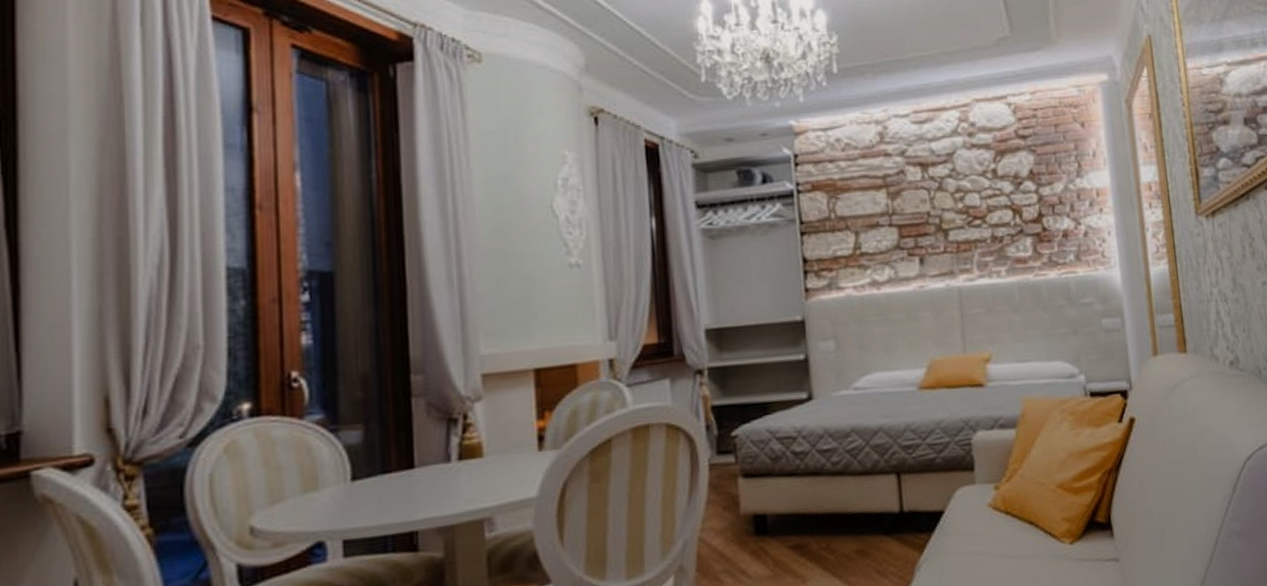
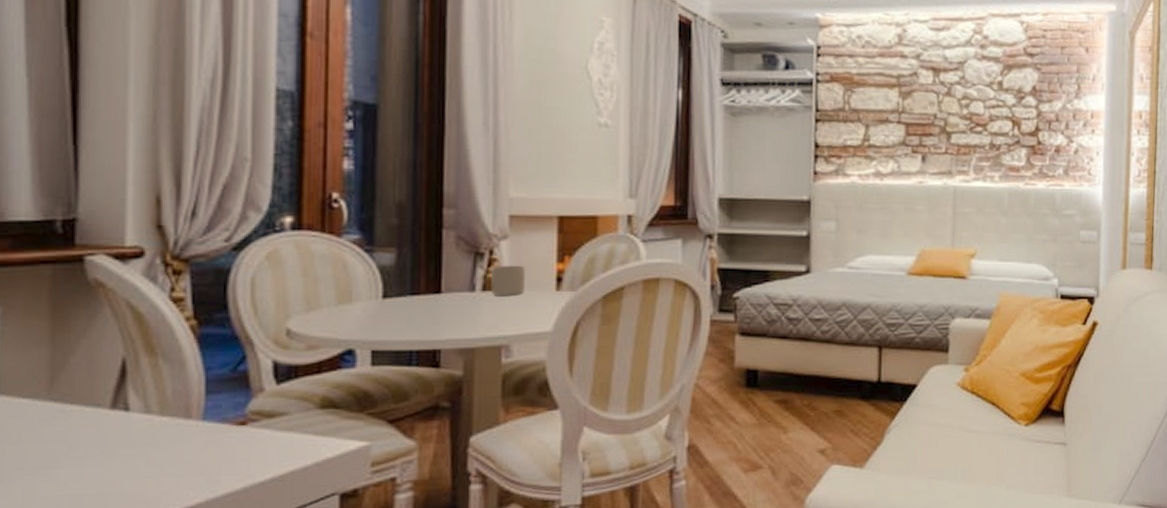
mug: none [467,427,504,465] -> present [491,265,525,297]

